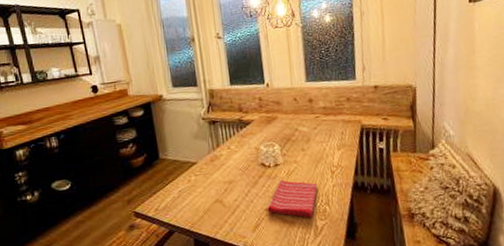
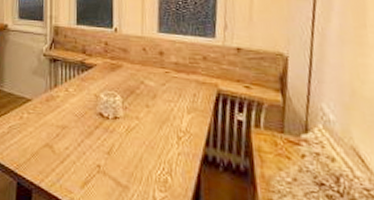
dish towel: present [267,179,318,218] -> none [99,135,159,186]

